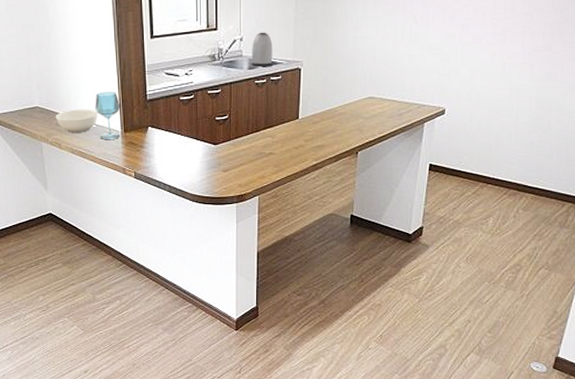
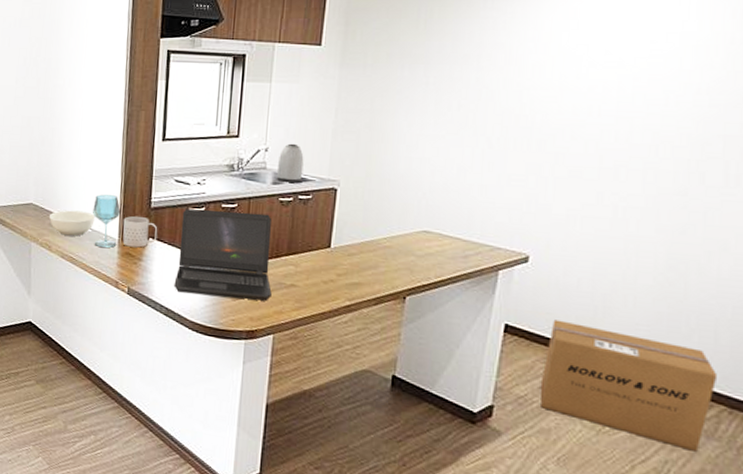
mug: none [123,108,155,137] -> present [122,215,158,248]
laptop computer: none [174,96,255,171] -> present [174,209,272,301]
box: none [454,156,567,238] -> present [540,319,716,452]

